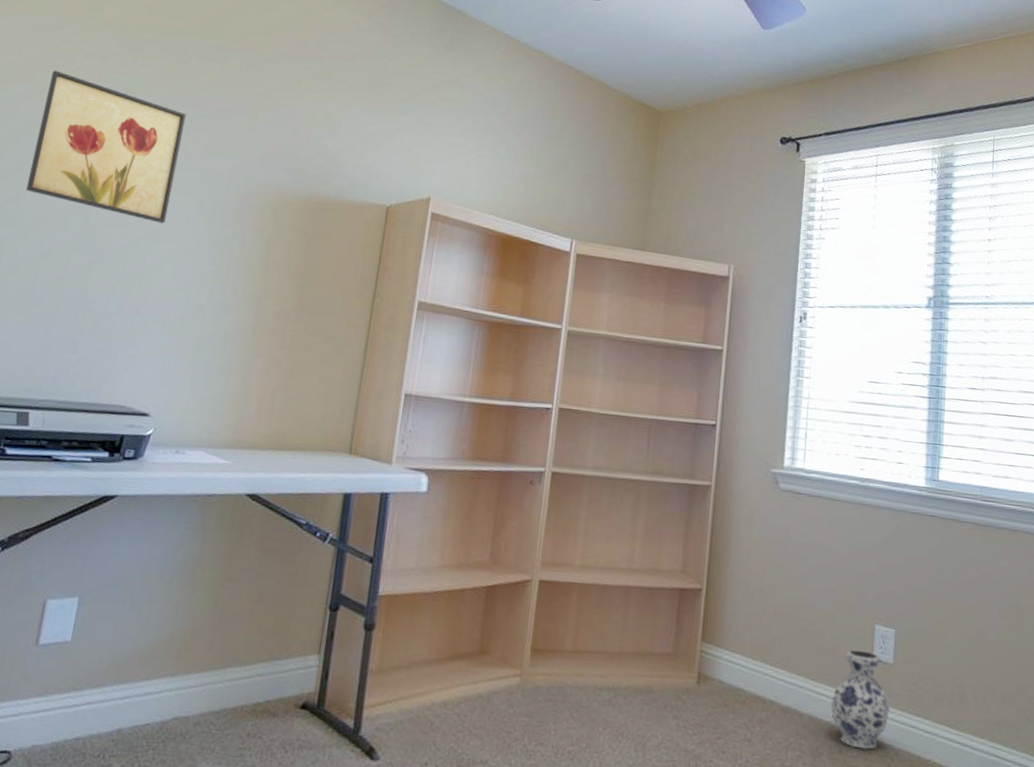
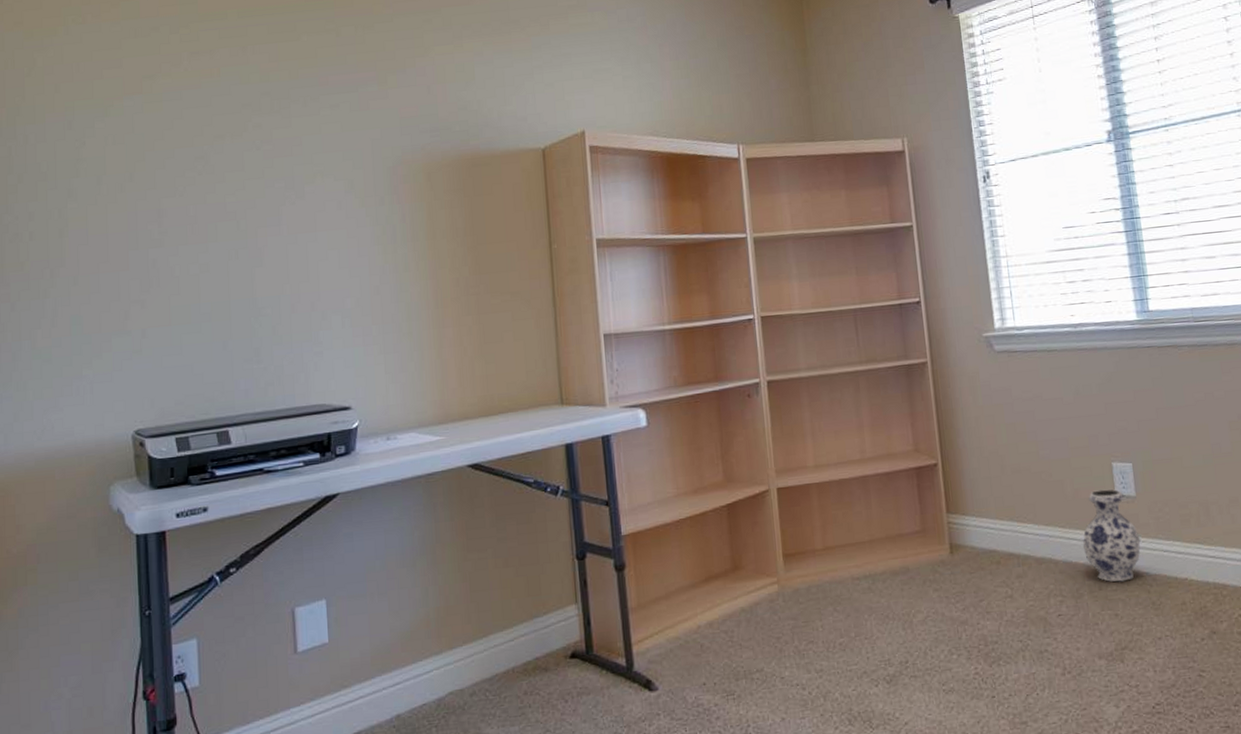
wall art: present [26,70,186,224] -> none [160,75,318,213]

